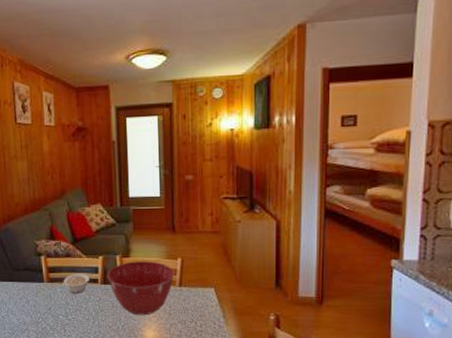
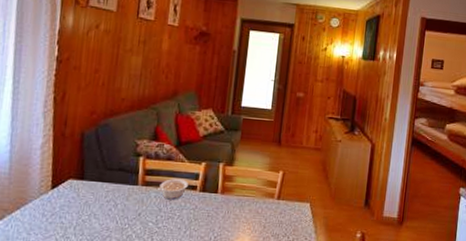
mixing bowl: present [107,261,175,316] -> none [207,170,276,227]

